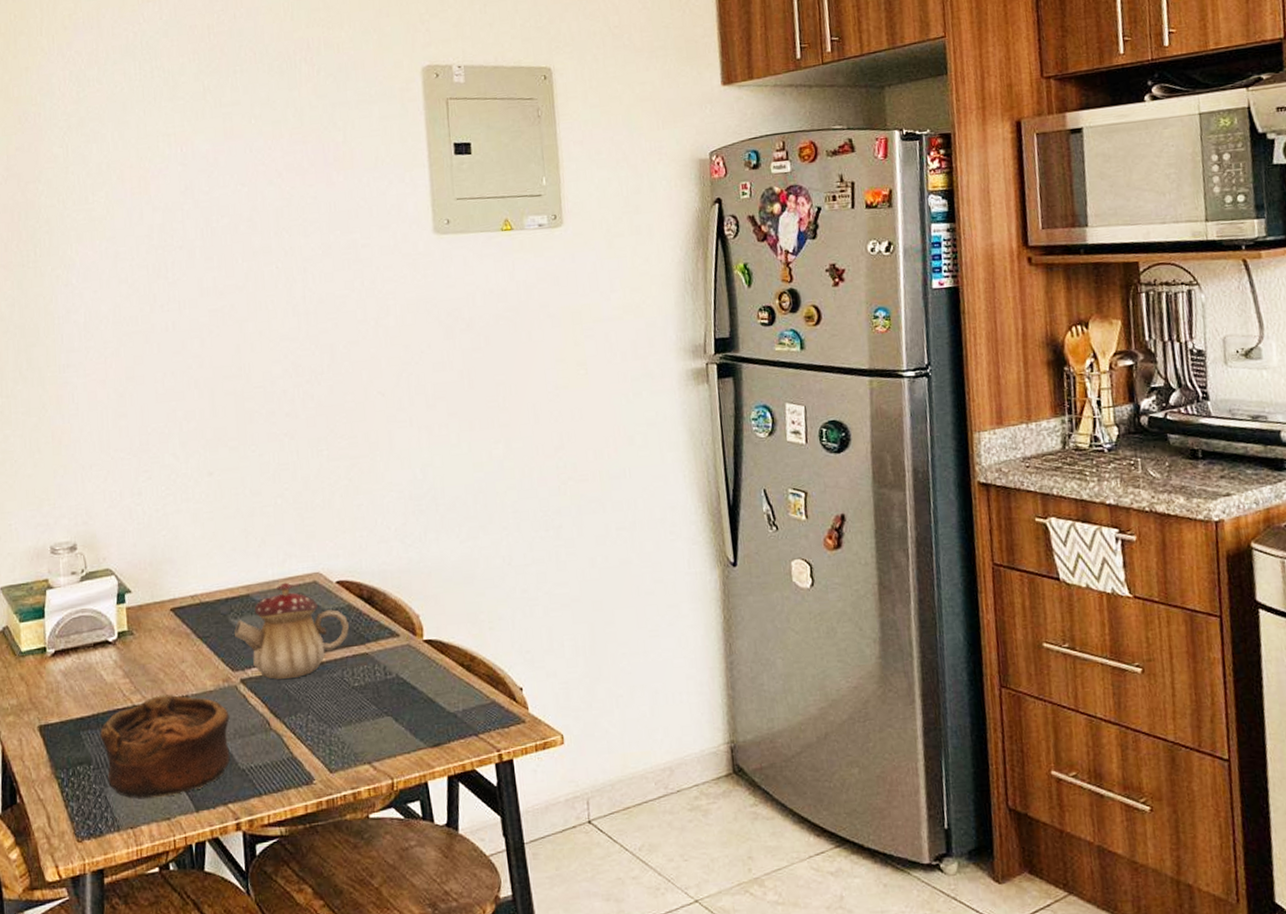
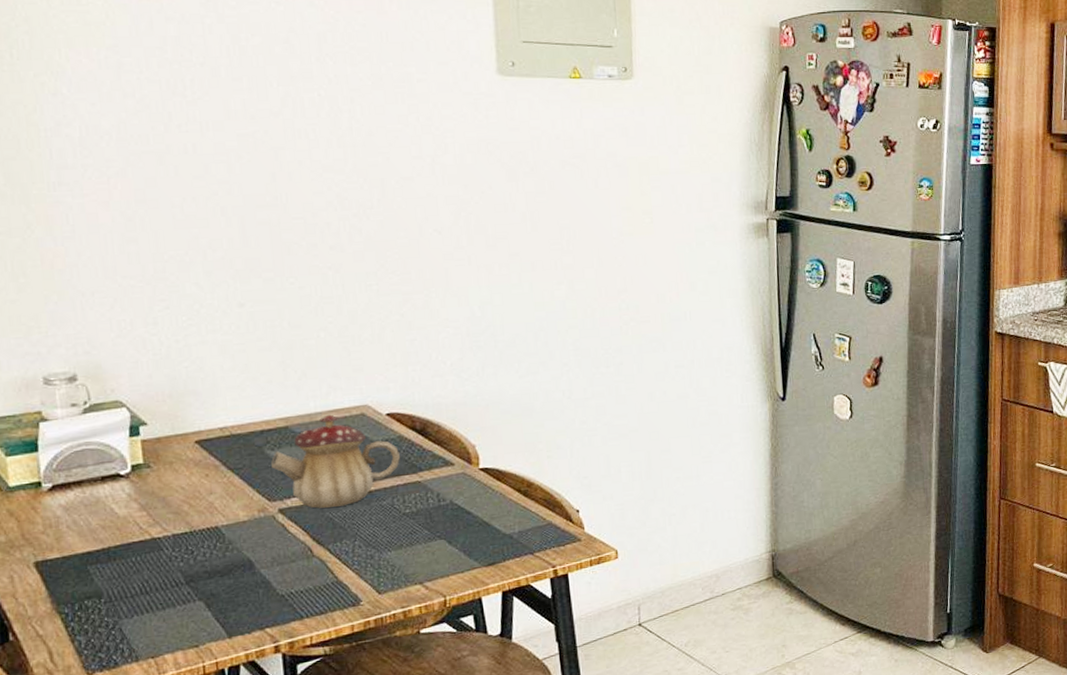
bowl: present [100,694,230,799] -> none [112,526,267,629]

